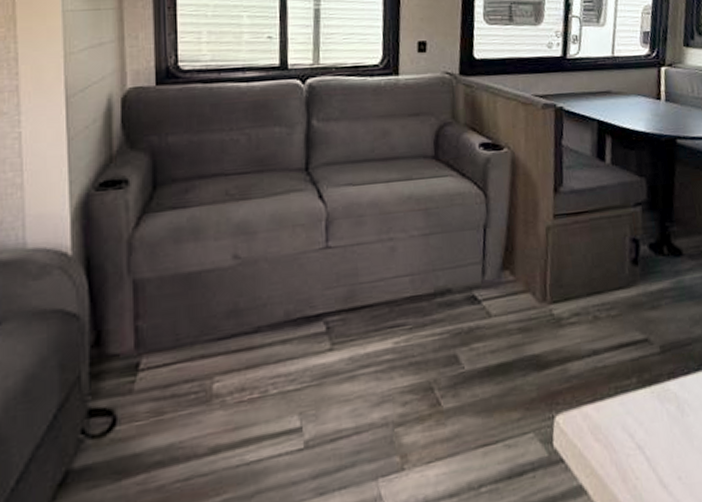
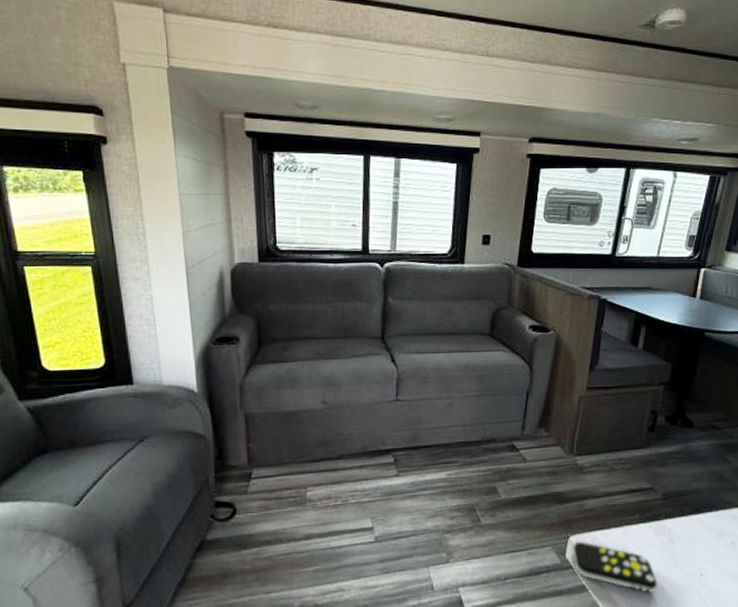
remote control: none [561,421,673,489] -> present [573,541,658,593]

